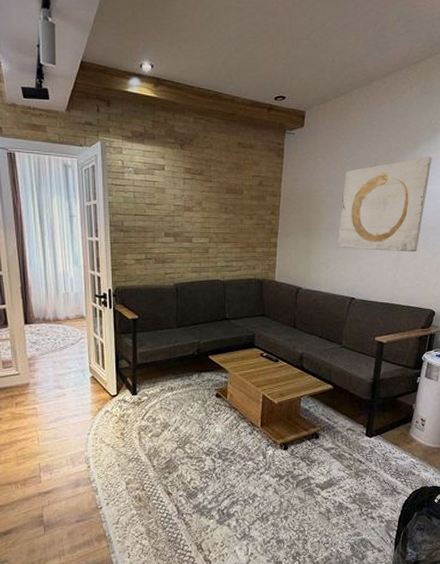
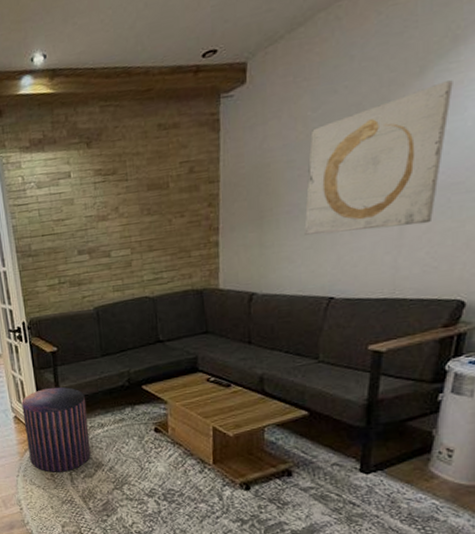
pouf: none [100,351,160,431] -> present [21,387,91,472]

